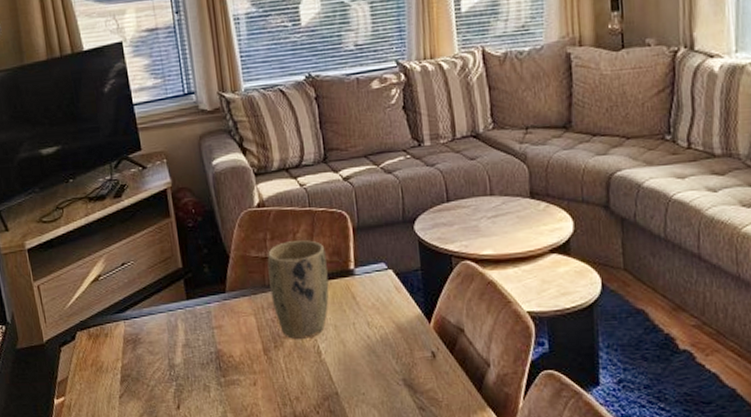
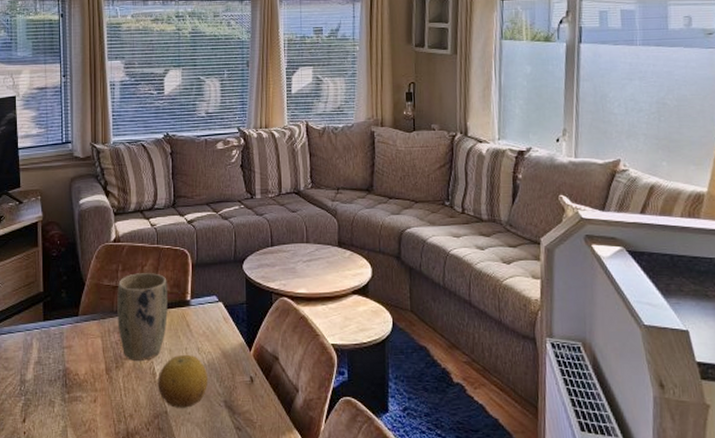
fruit: none [323,329,383,389] -> present [157,354,209,408]

